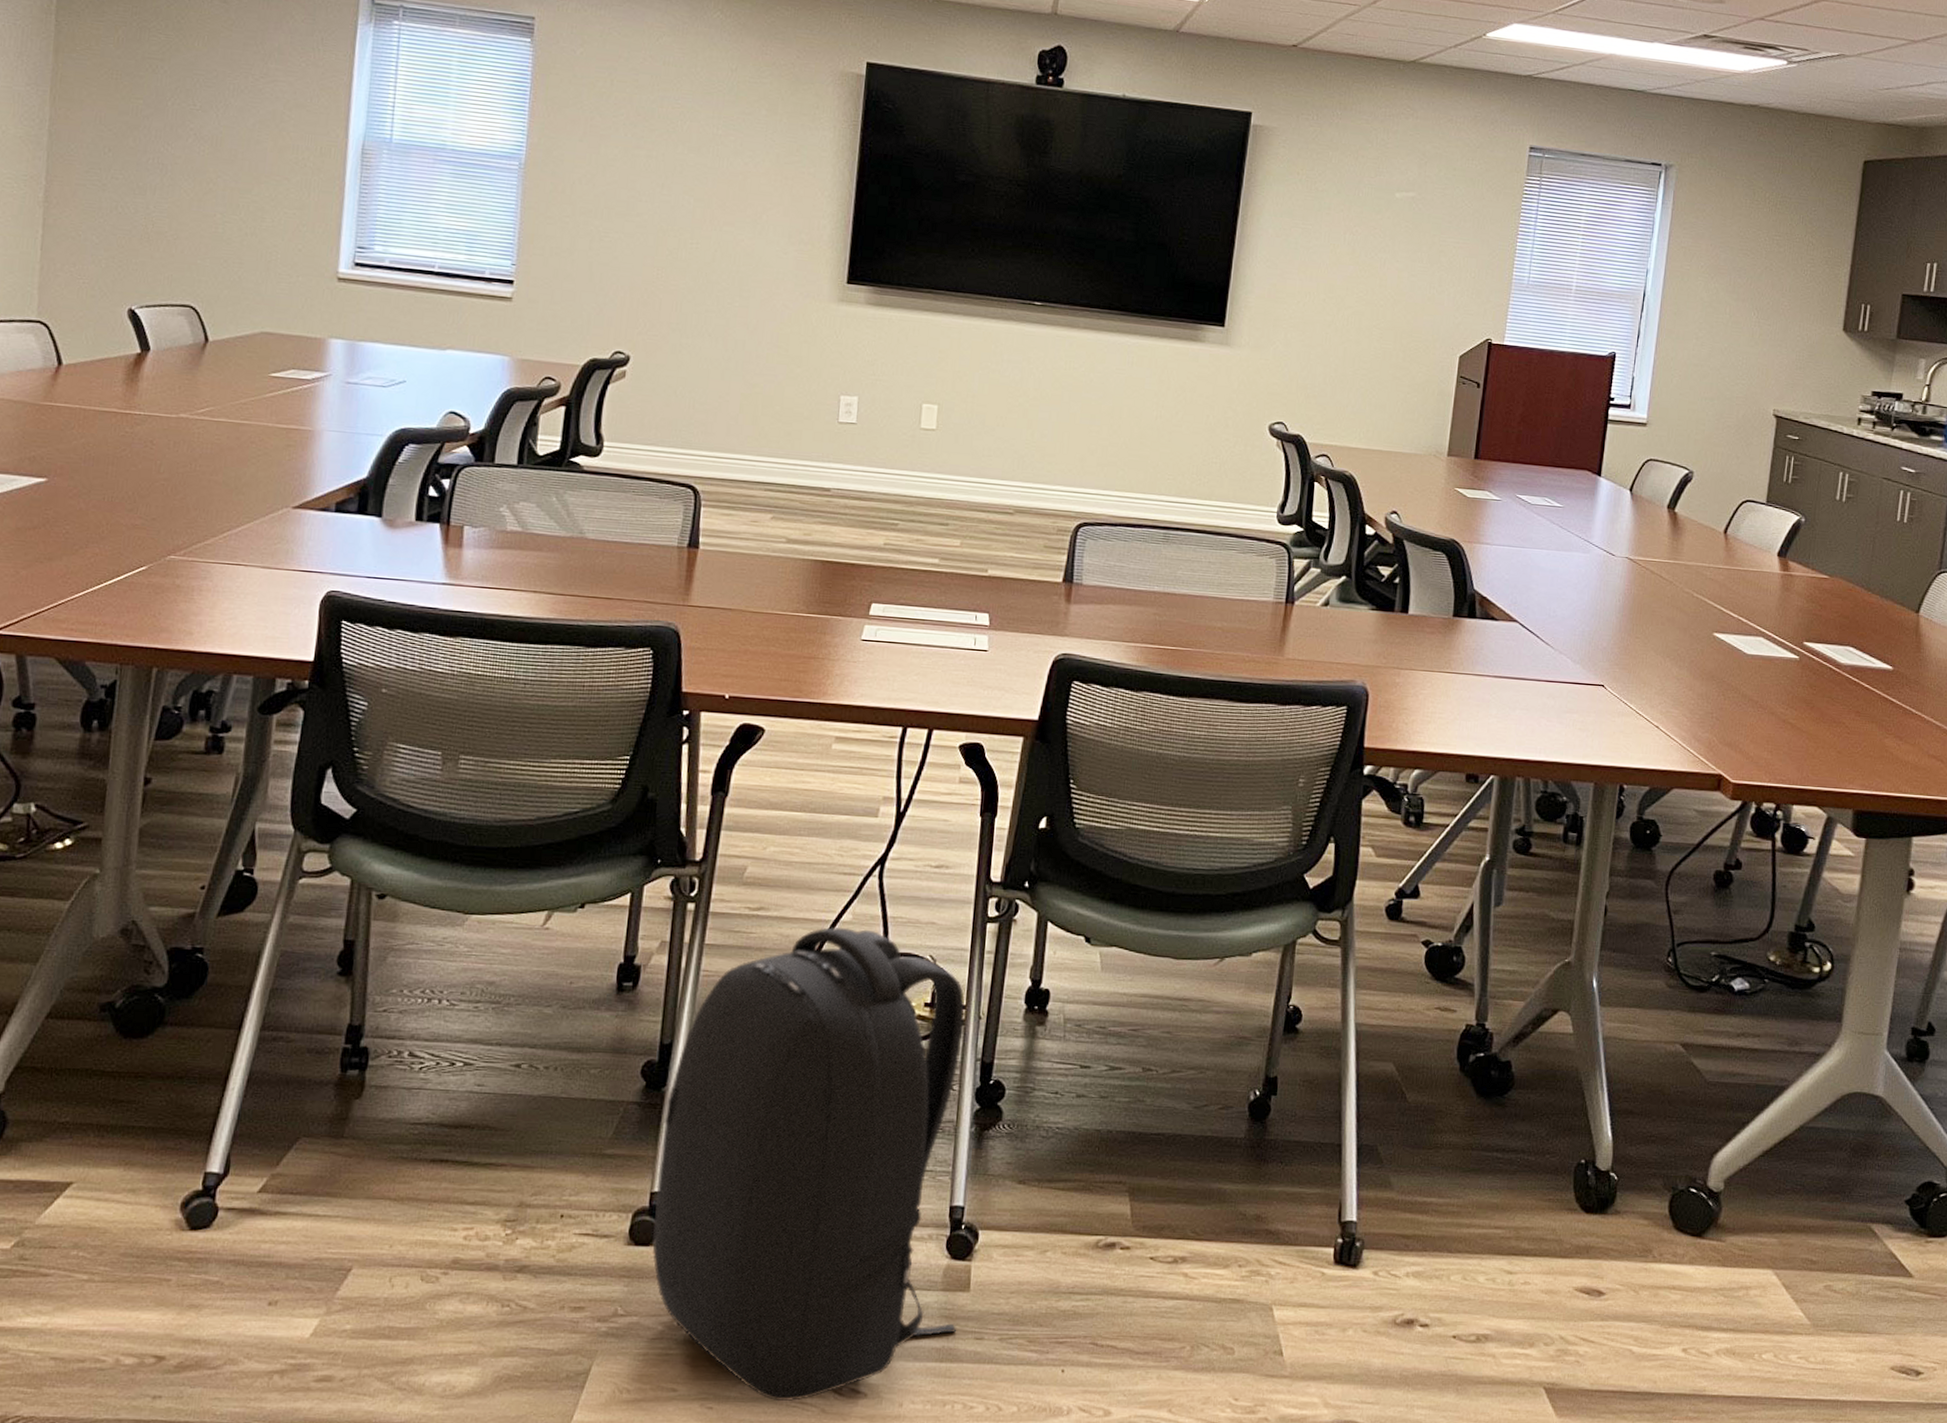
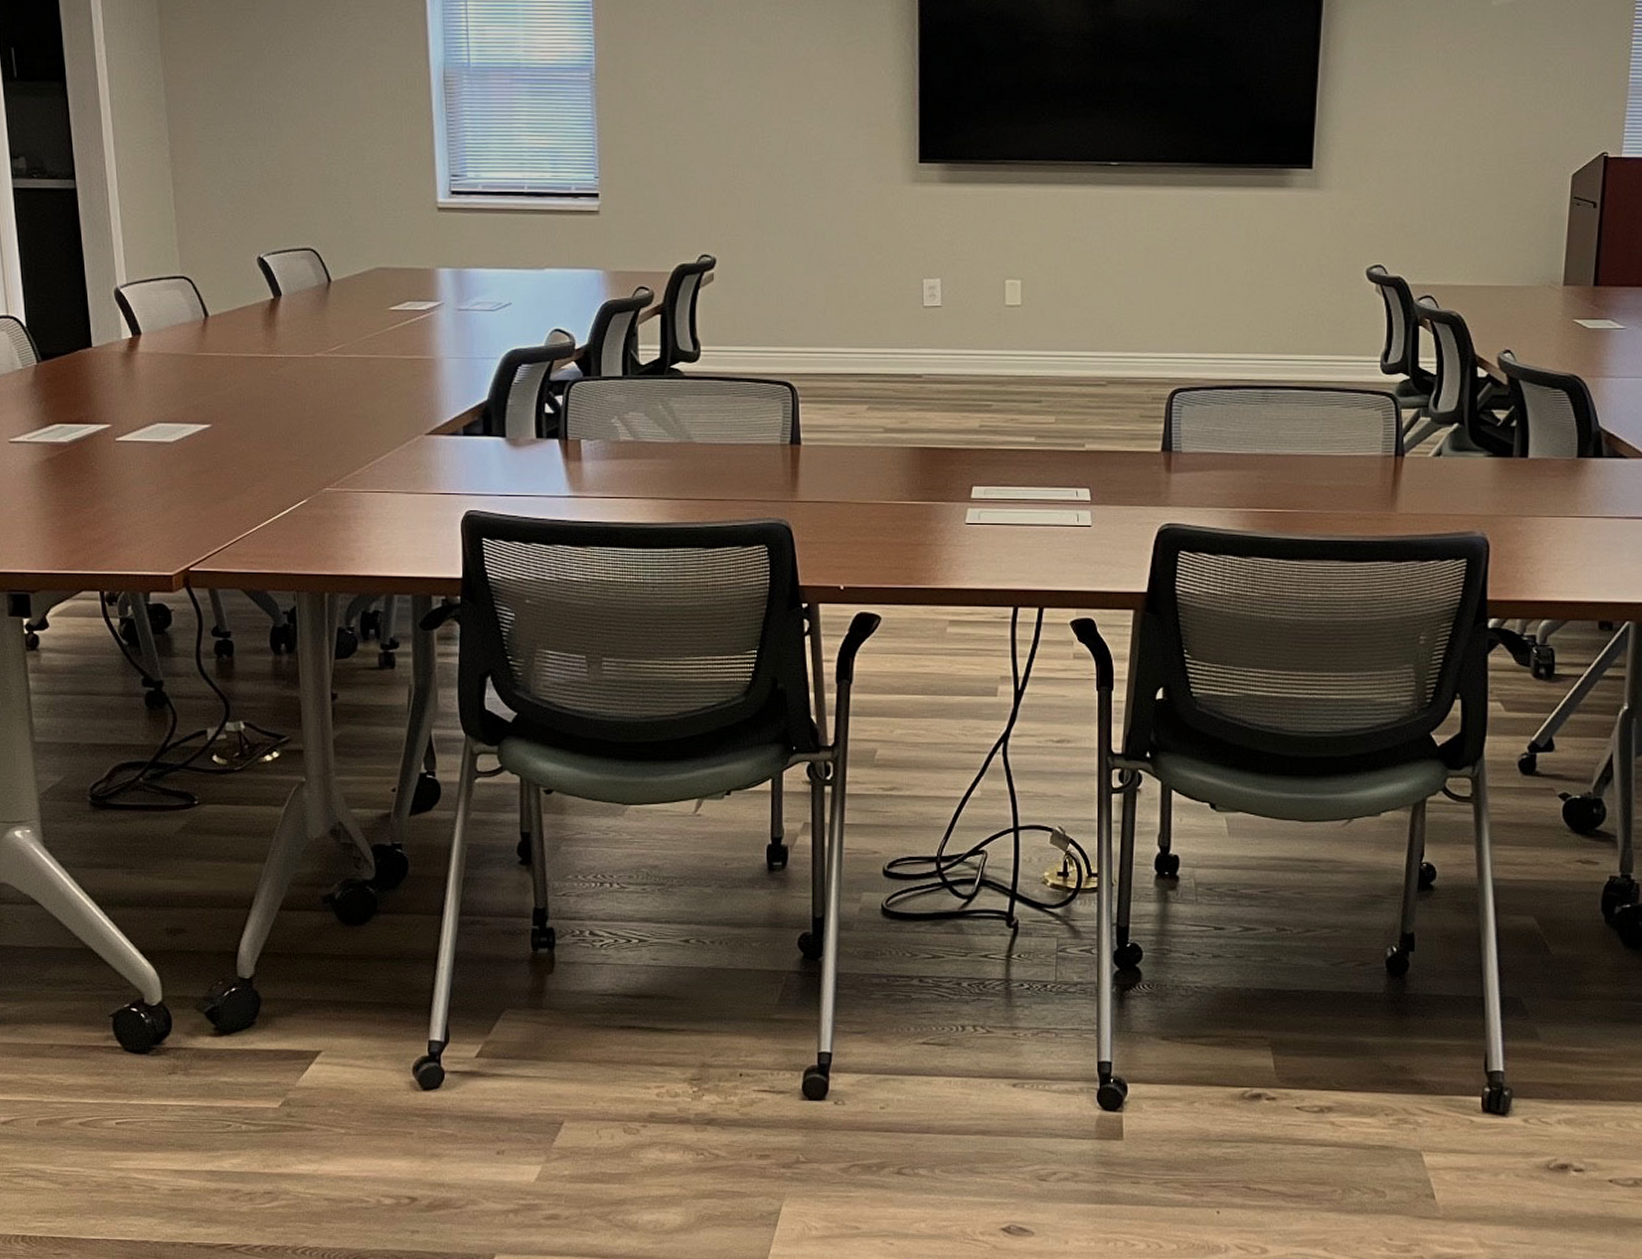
backpack: present [652,926,966,1402] -> none [823,803,1114,1239]

